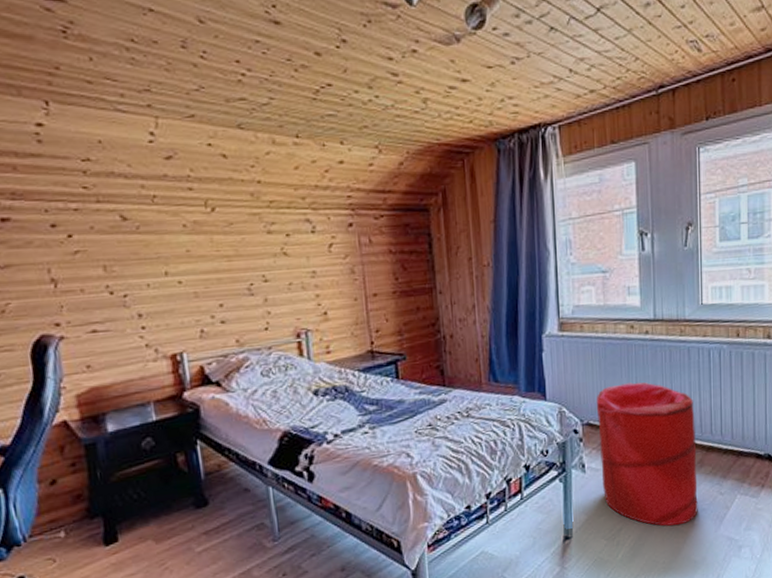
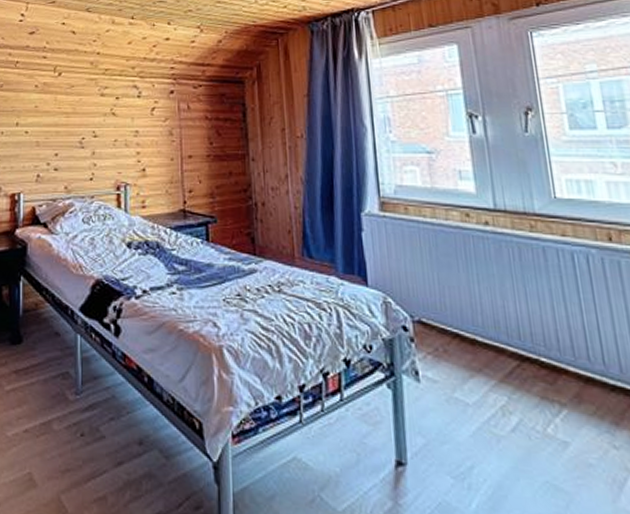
laundry hamper: present [596,382,698,526] -> none [428,279,583,481]

